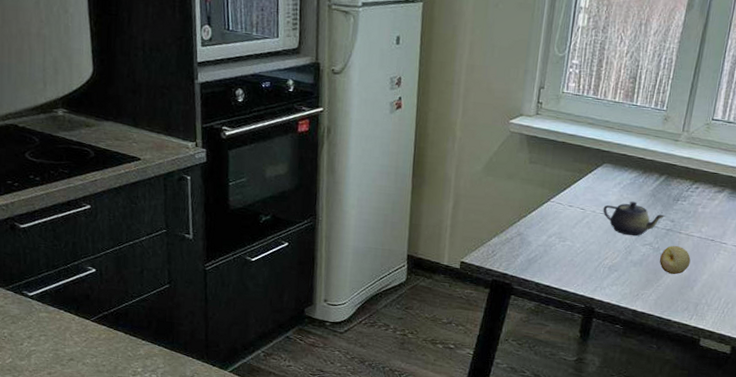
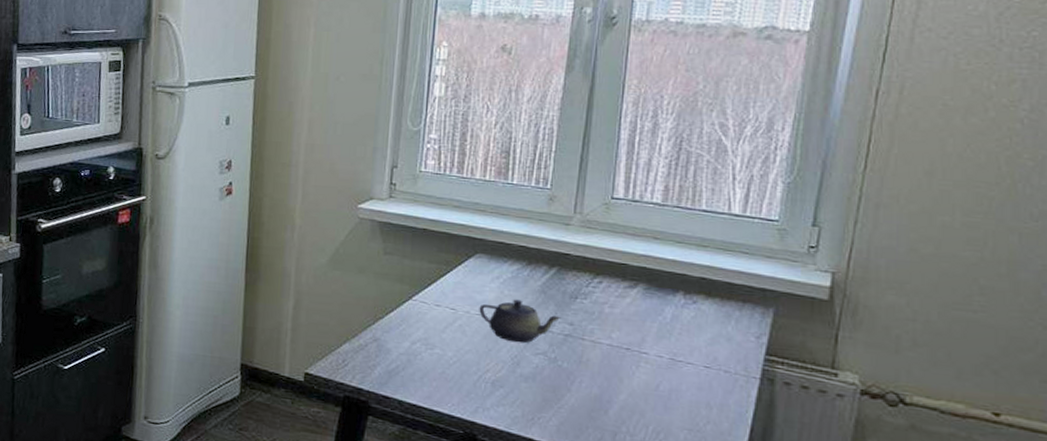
fruit: present [659,246,691,275] -> none [558,355,601,394]

